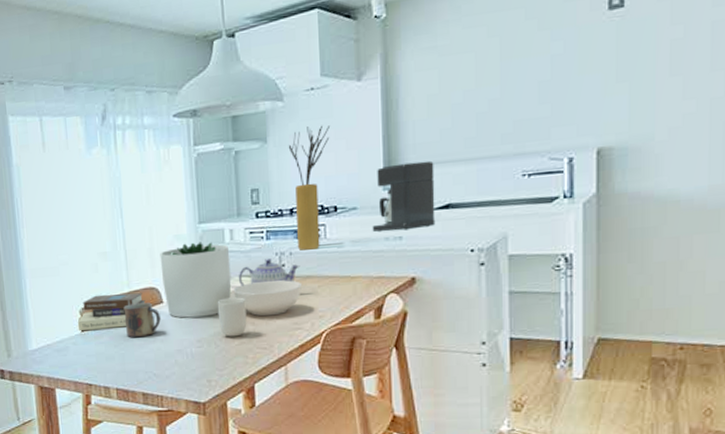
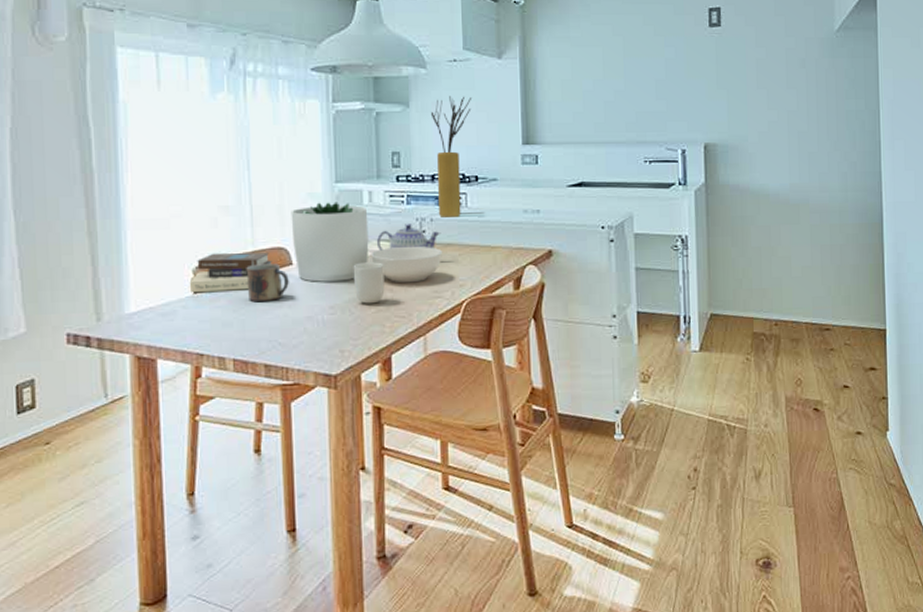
coffee maker: present [372,160,436,233] -> none [511,140,570,205]

